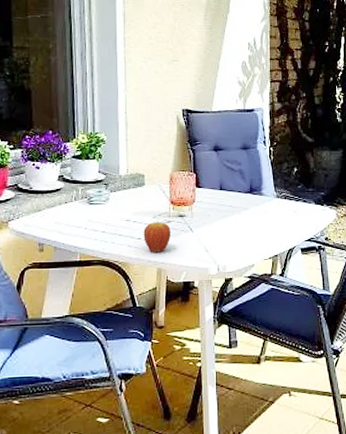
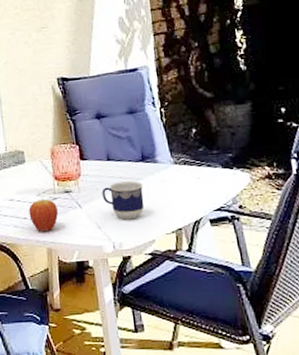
cup: none [213,210,249,245] -> present [102,181,145,220]

